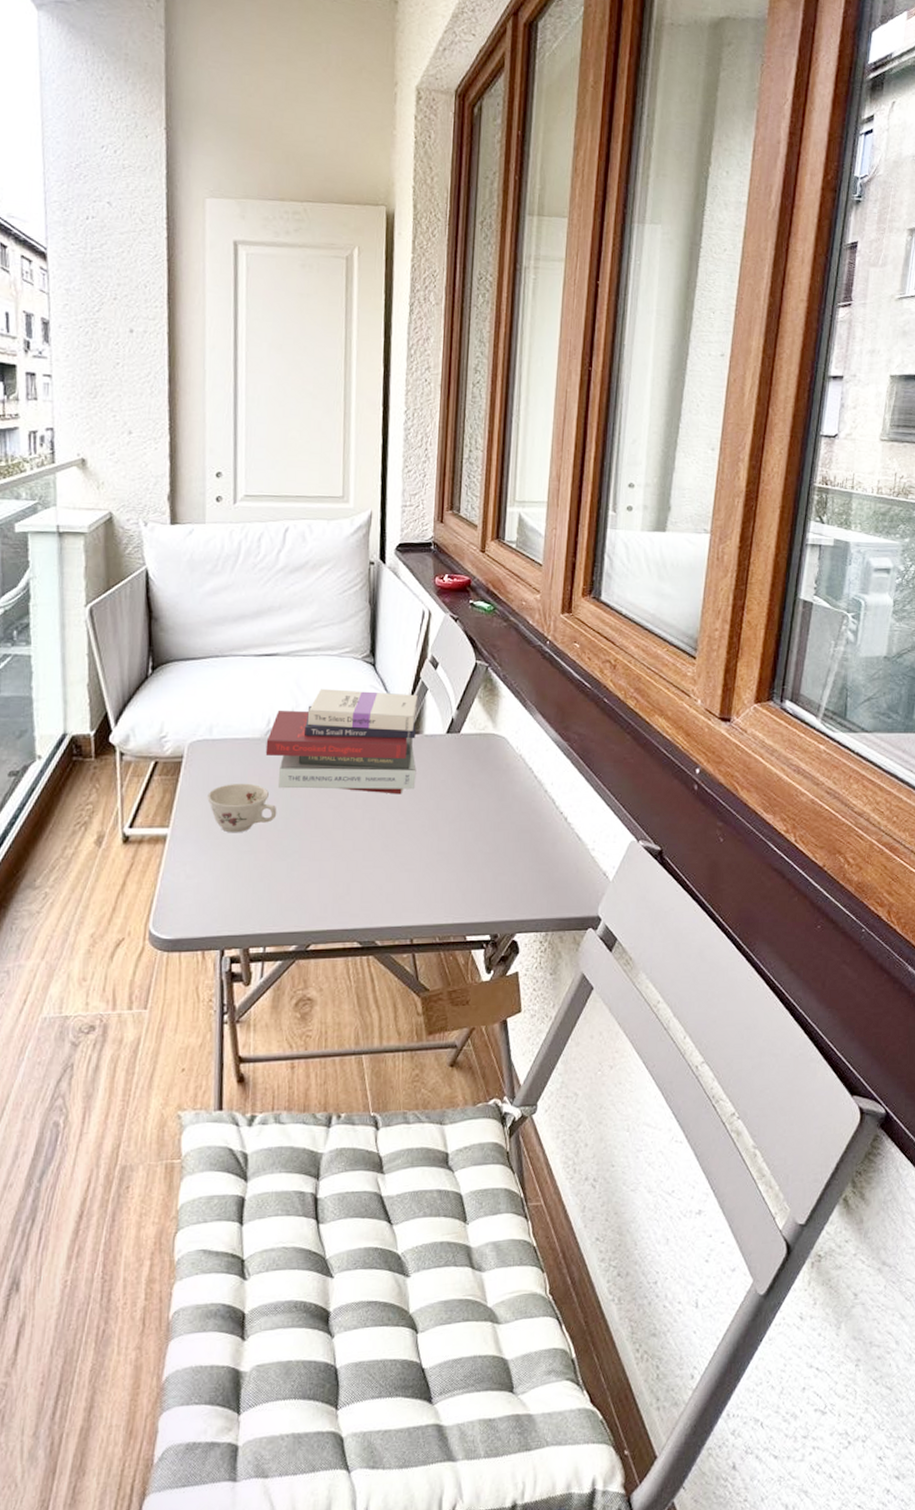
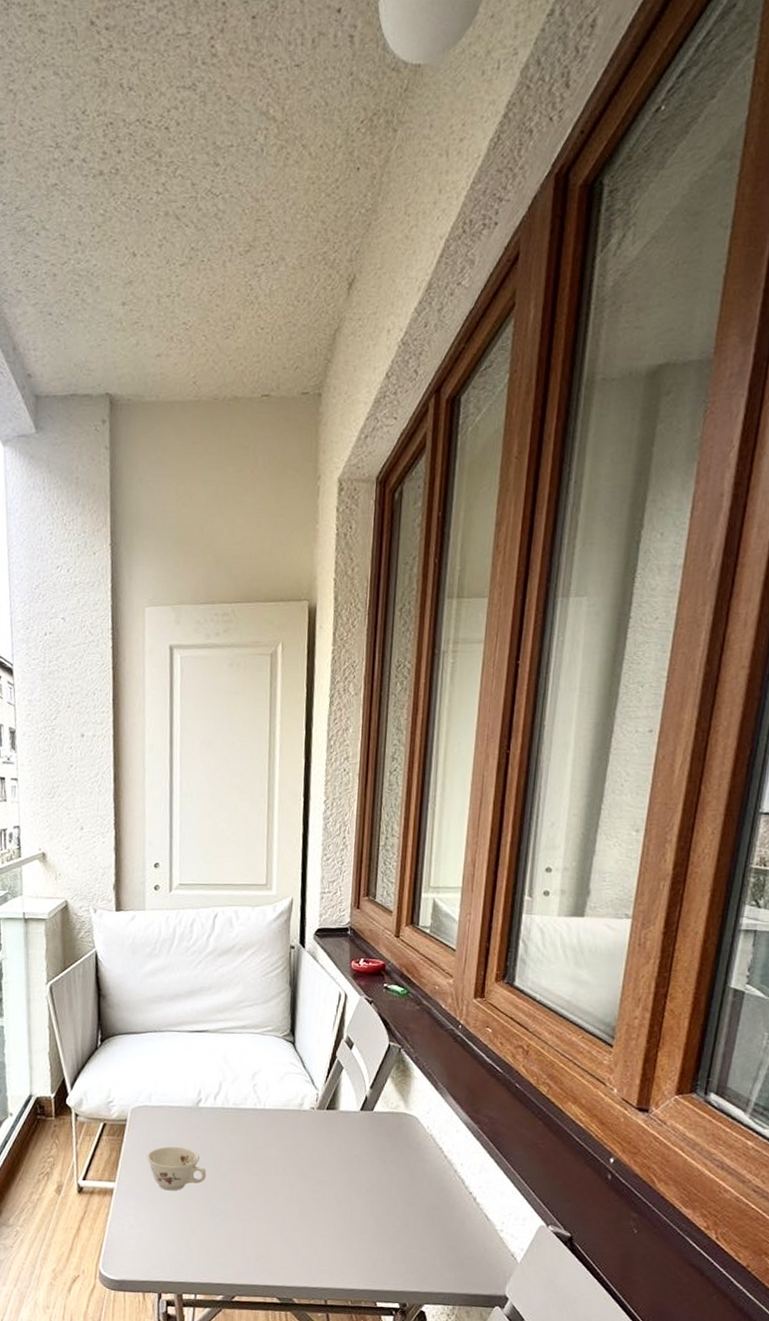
books: present [265,688,418,795] -> none [196,1064,334,1166]

